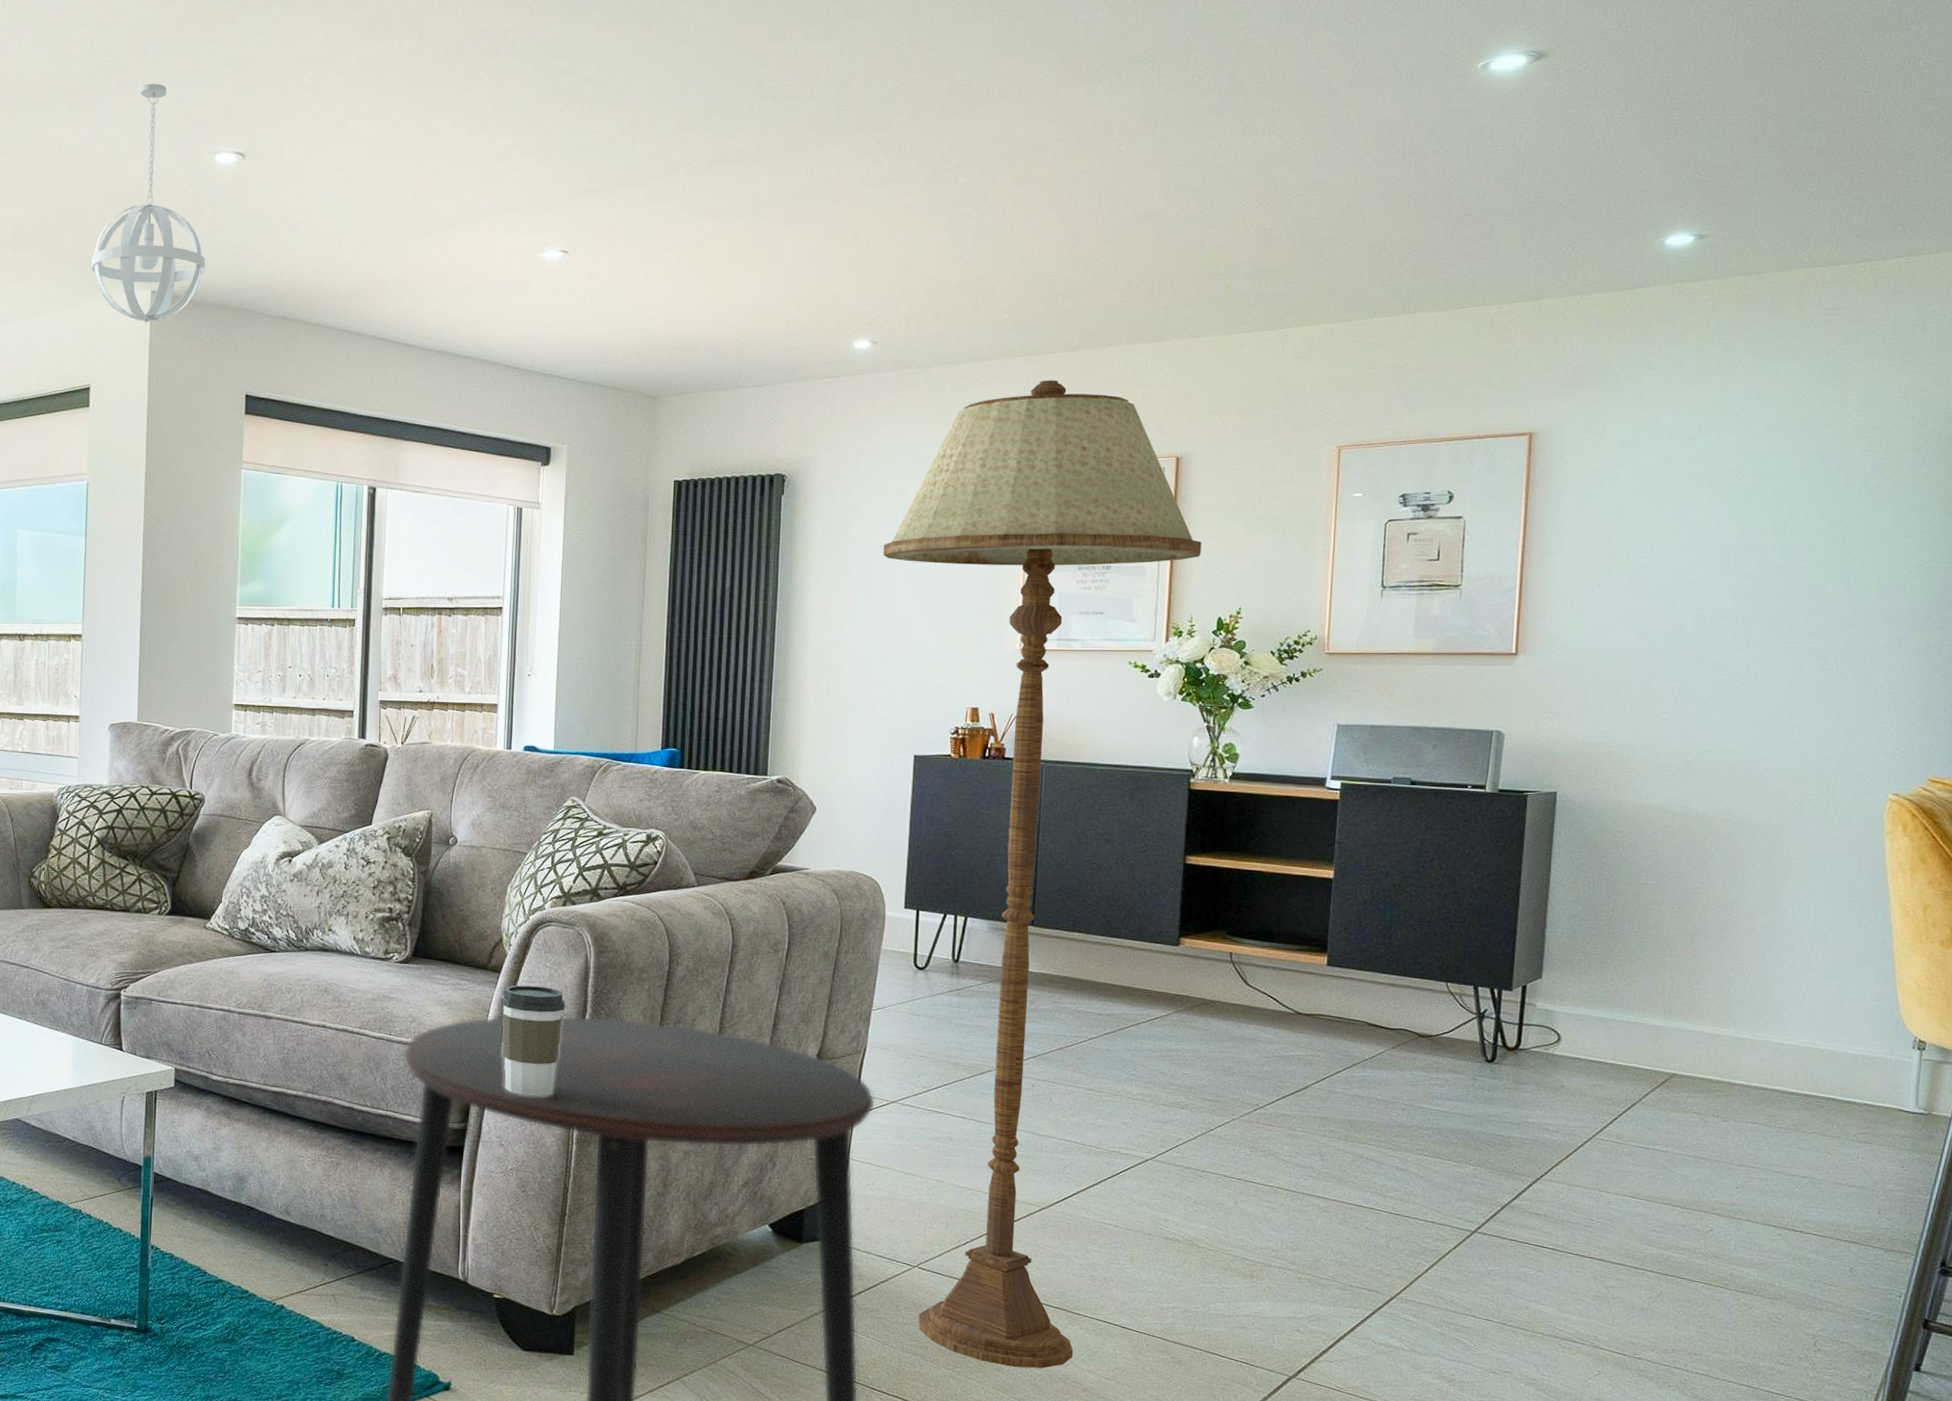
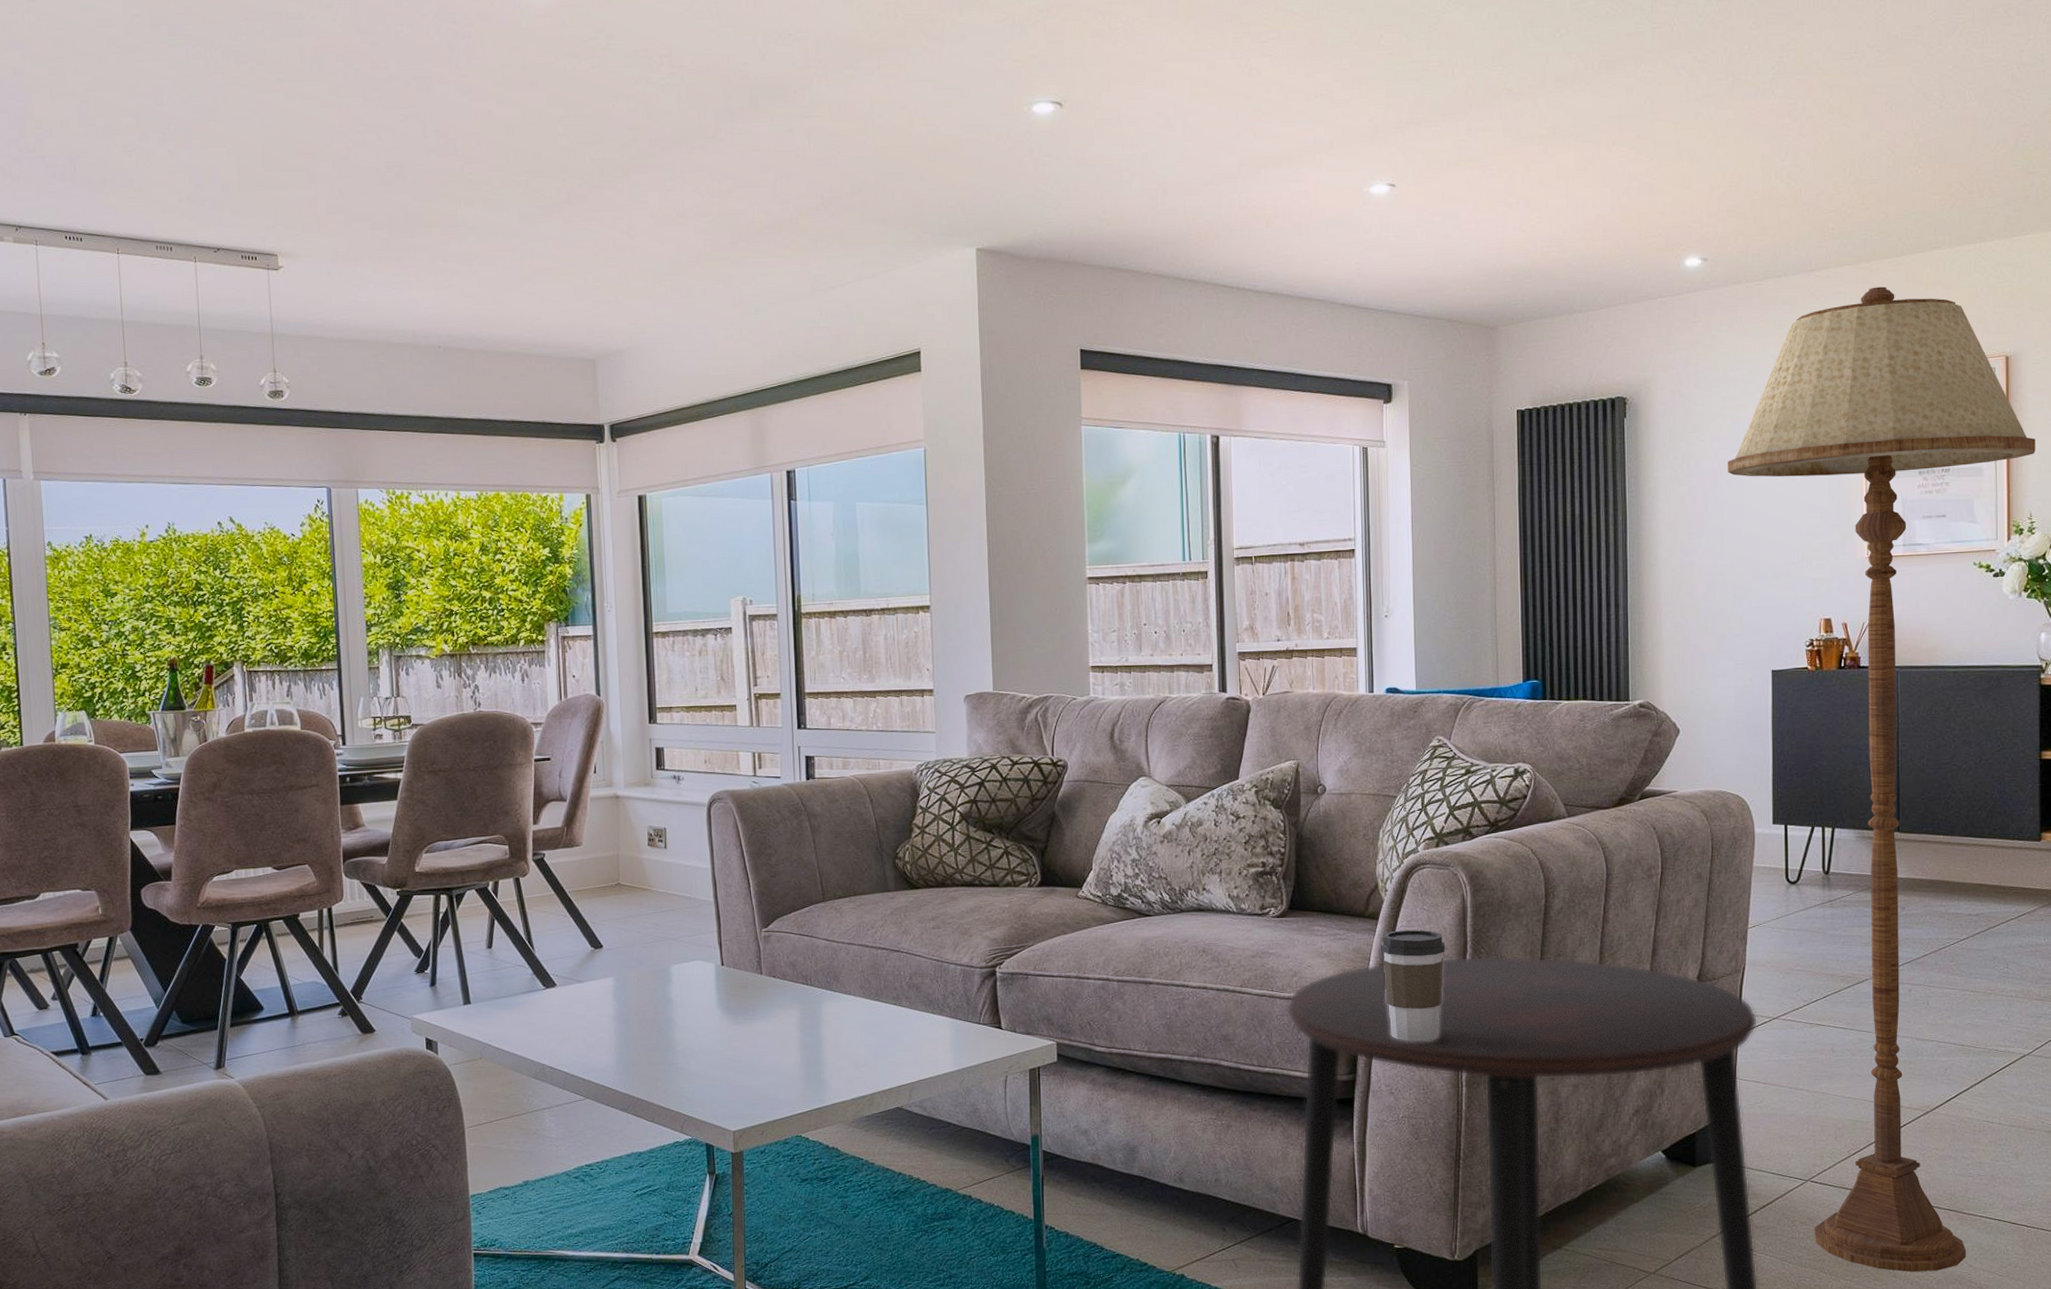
pendant light: present [91,83,205,323] -> none [913,35,1030,282]

